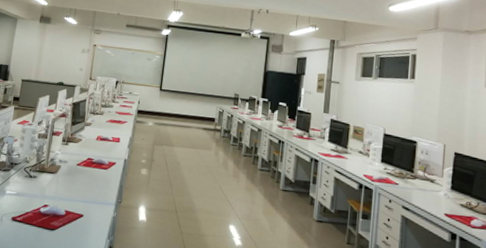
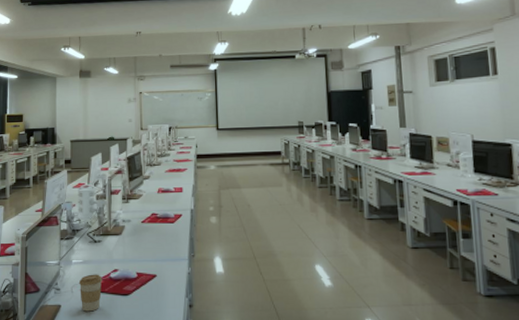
coffee cup: none [8,206,32,241] -> present [78,274,103,312]

